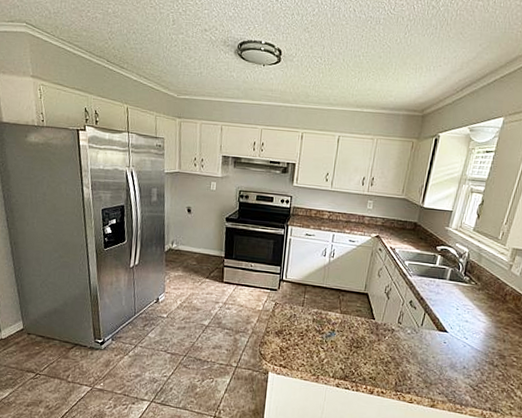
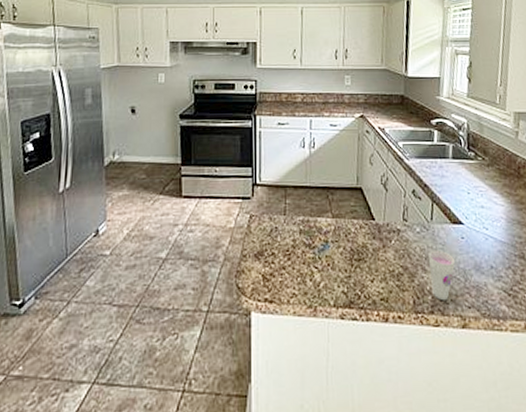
cup: none [412,348,436,386] -> present [429,249,456,300]

